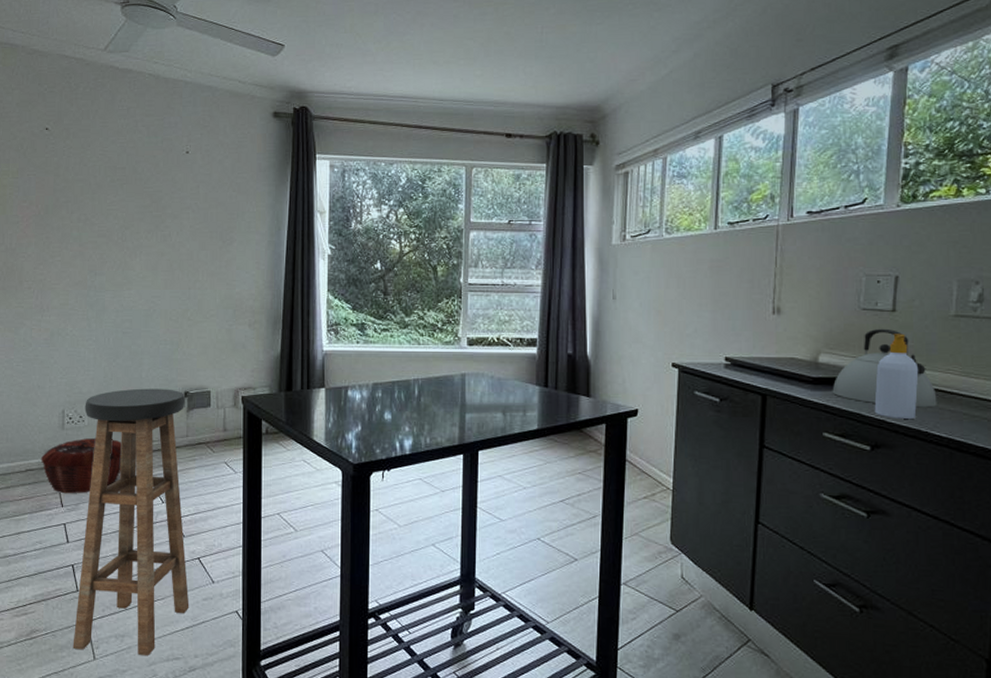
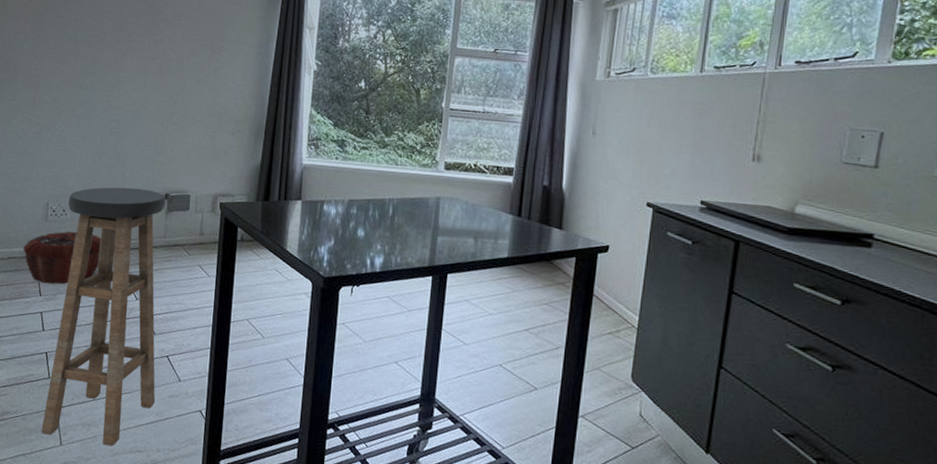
kettle: present [832,328,937,408] -> none [806,183,914,267]
soap bottle: present [874,333,919,420] -> none [848,190,897,278]

